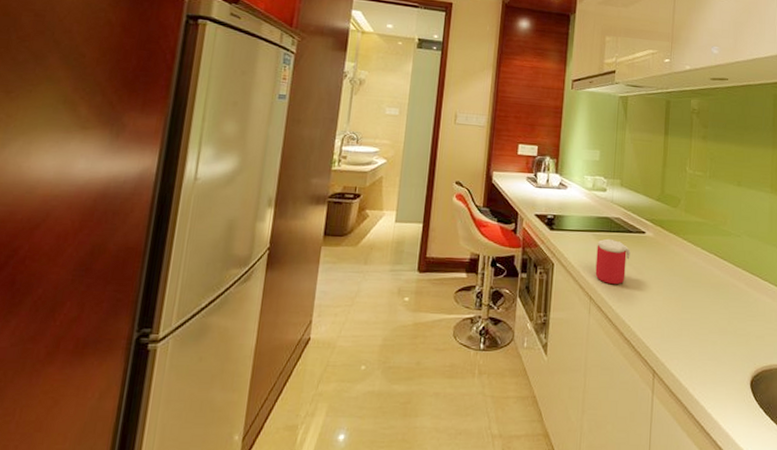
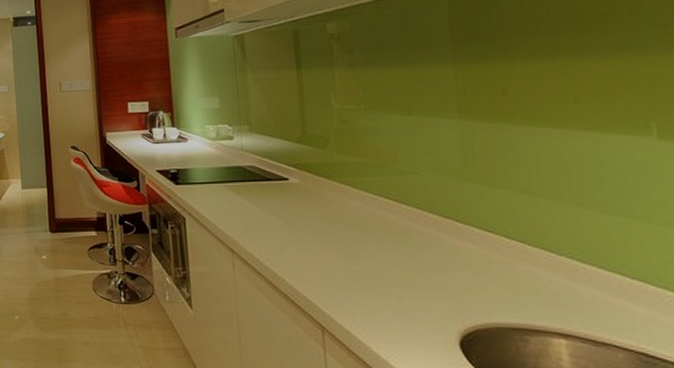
mug: present [595,238,631,285] -> none [231,188,274,237]

